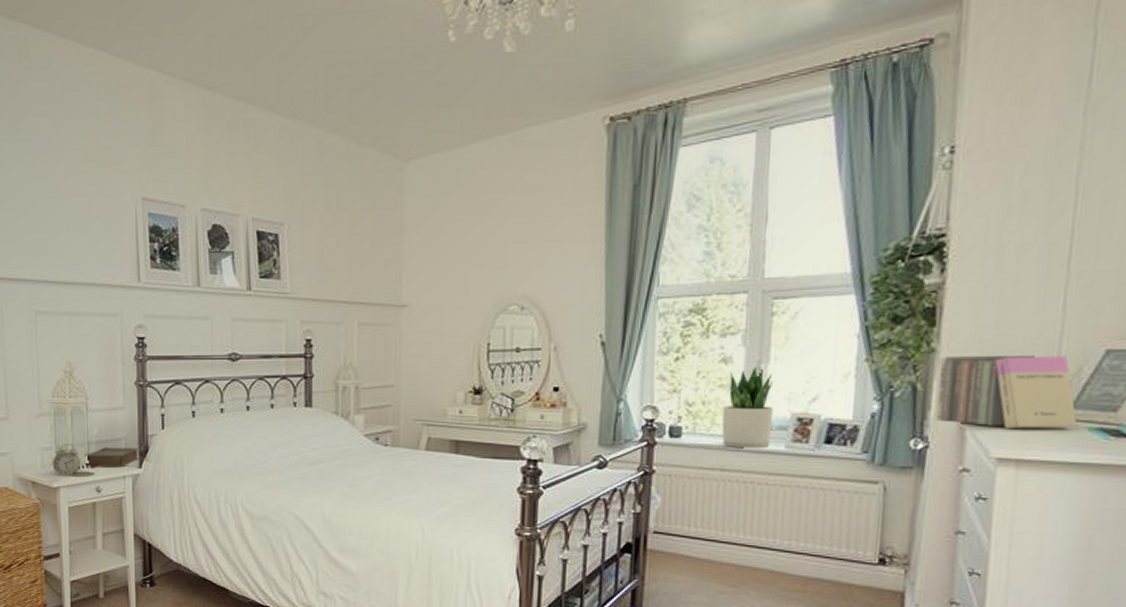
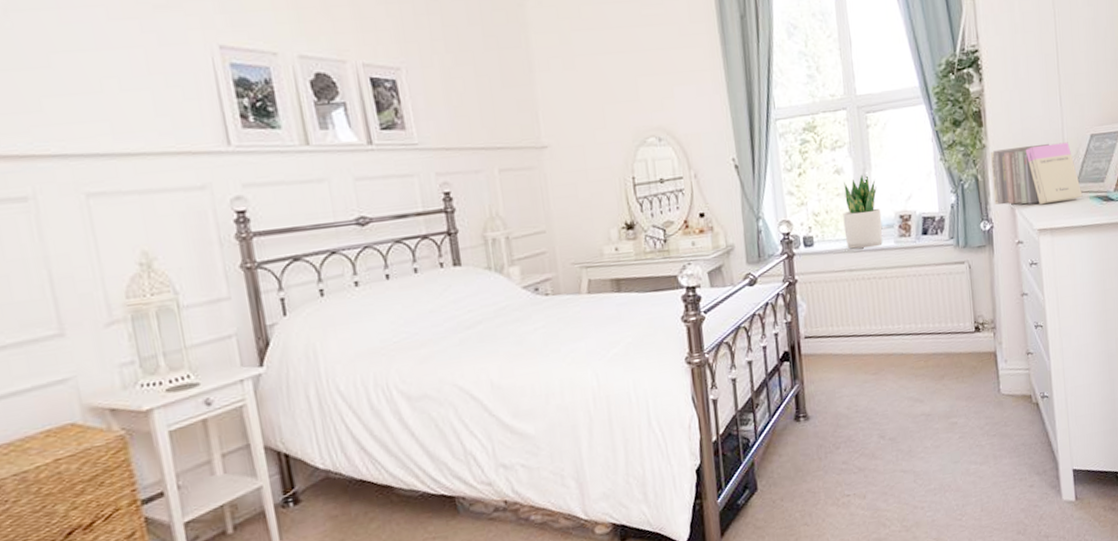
alarm clock: present [52,444,80,476] -> none [136,353,179,396]
book: present [84,447,138,469] -> none [182,343,258,379]

